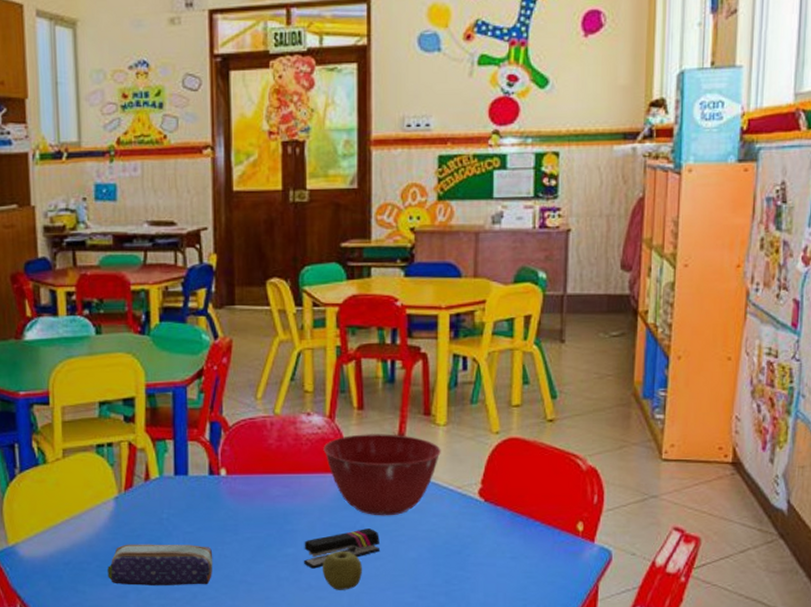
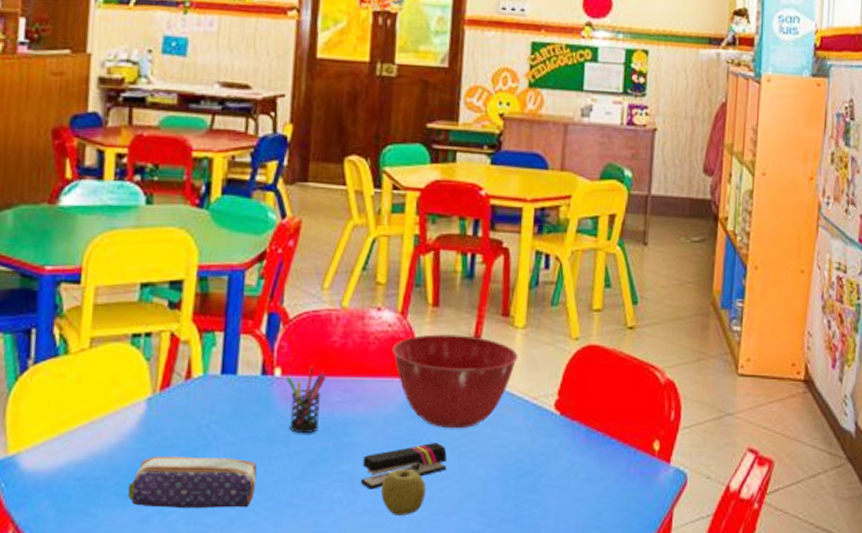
pen holder: none [230,465,267,524] -> present [285,365,327,434]

